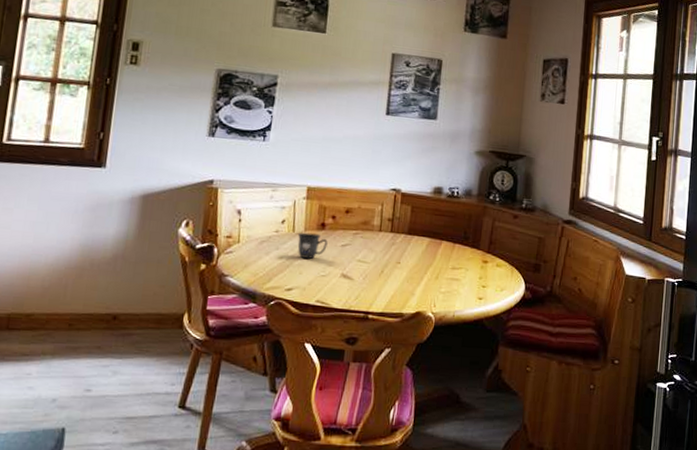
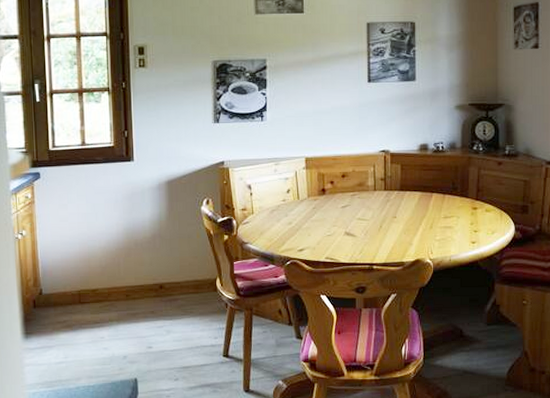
mug: present [297,232,328,259] -> none [302,199,329,222]

